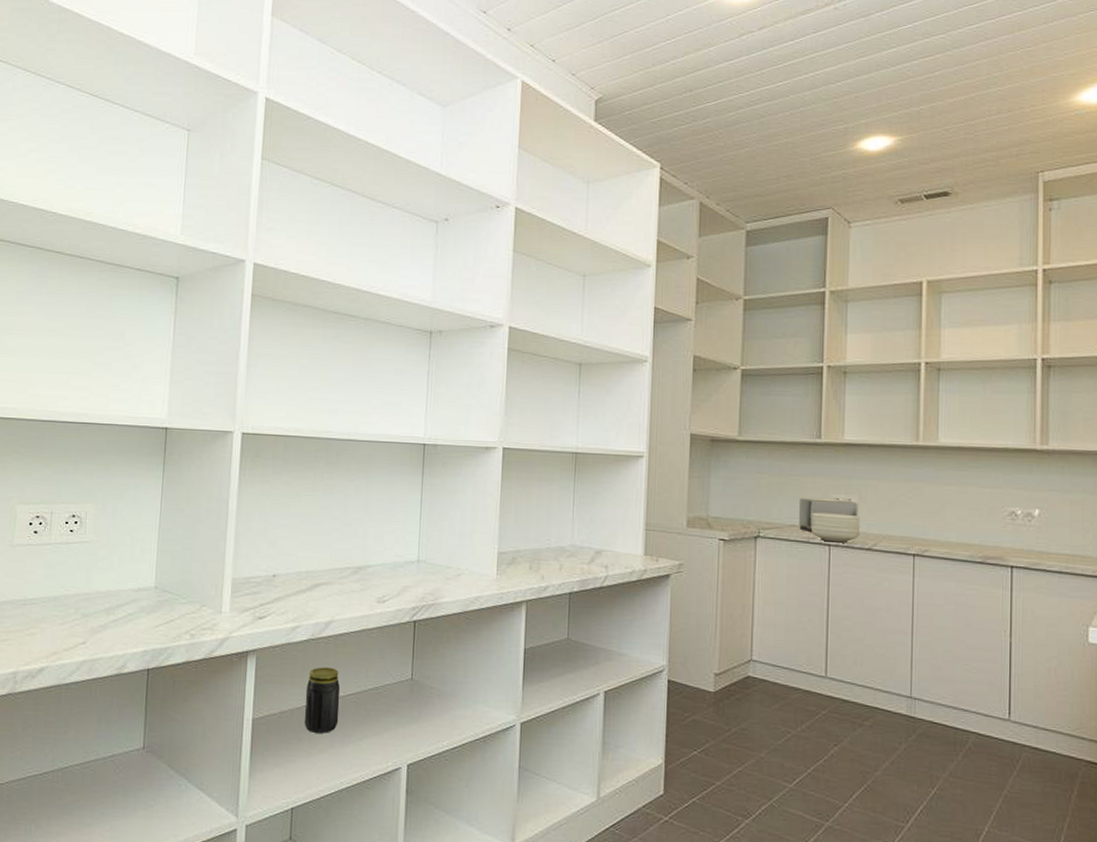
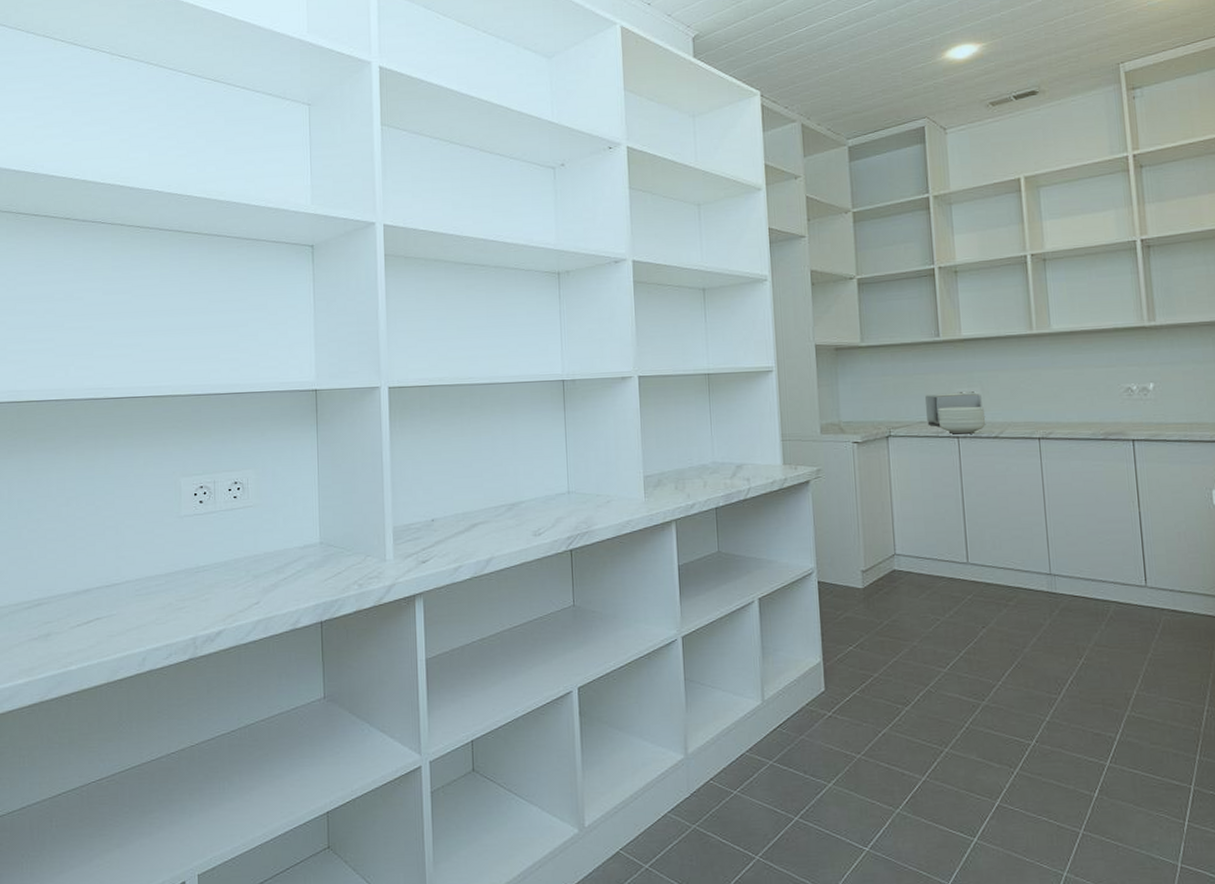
jar: present [304,667,341,733] -> none [473,602,508,666]

